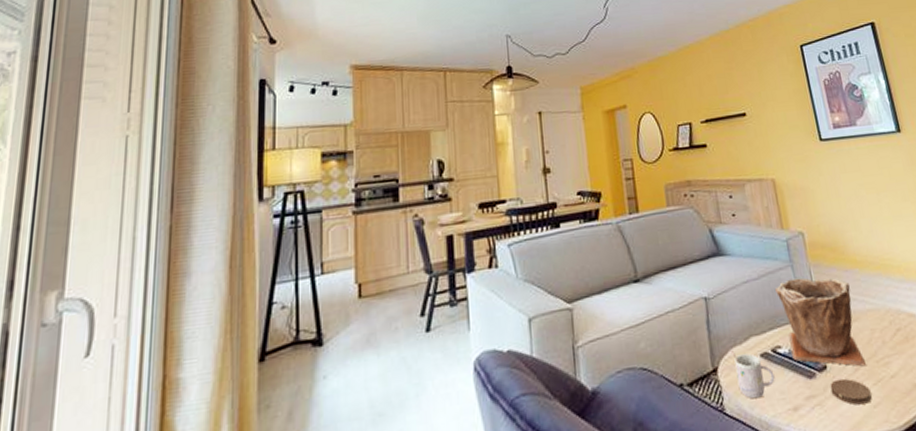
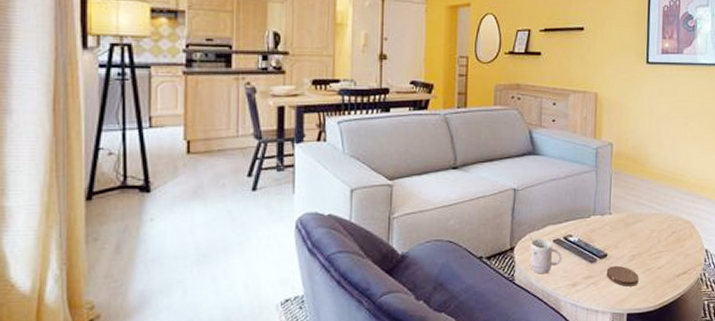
plant pot: present [775,277,866,366] -> none [577,181,642,257]

